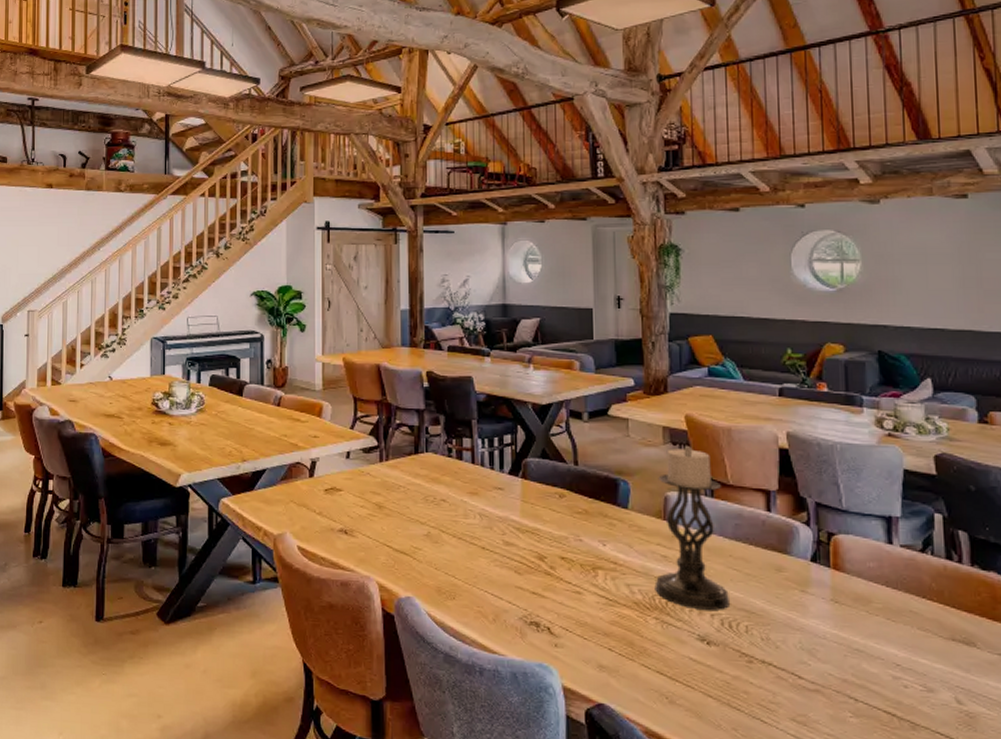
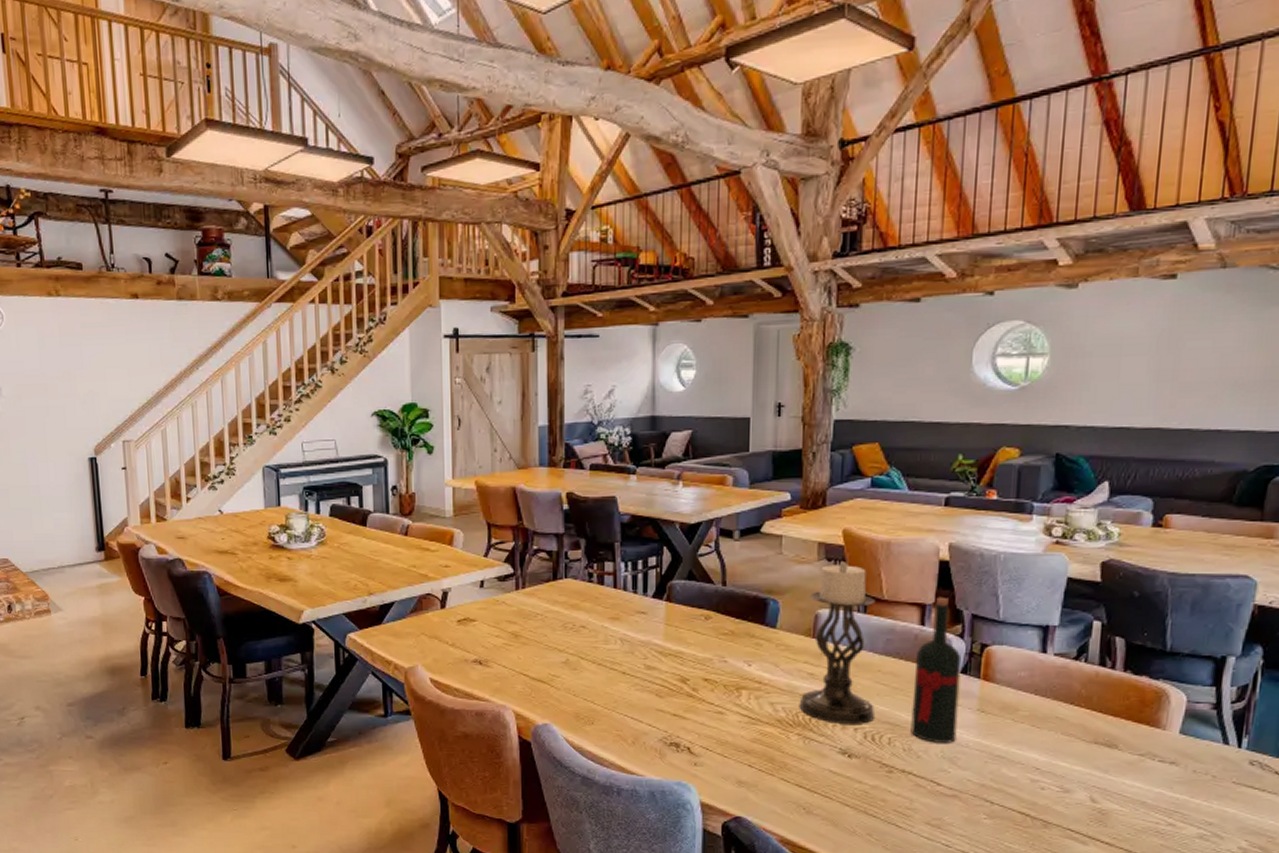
wine bottle: none [765,483,813,634] -> present [910,596,962,743]

